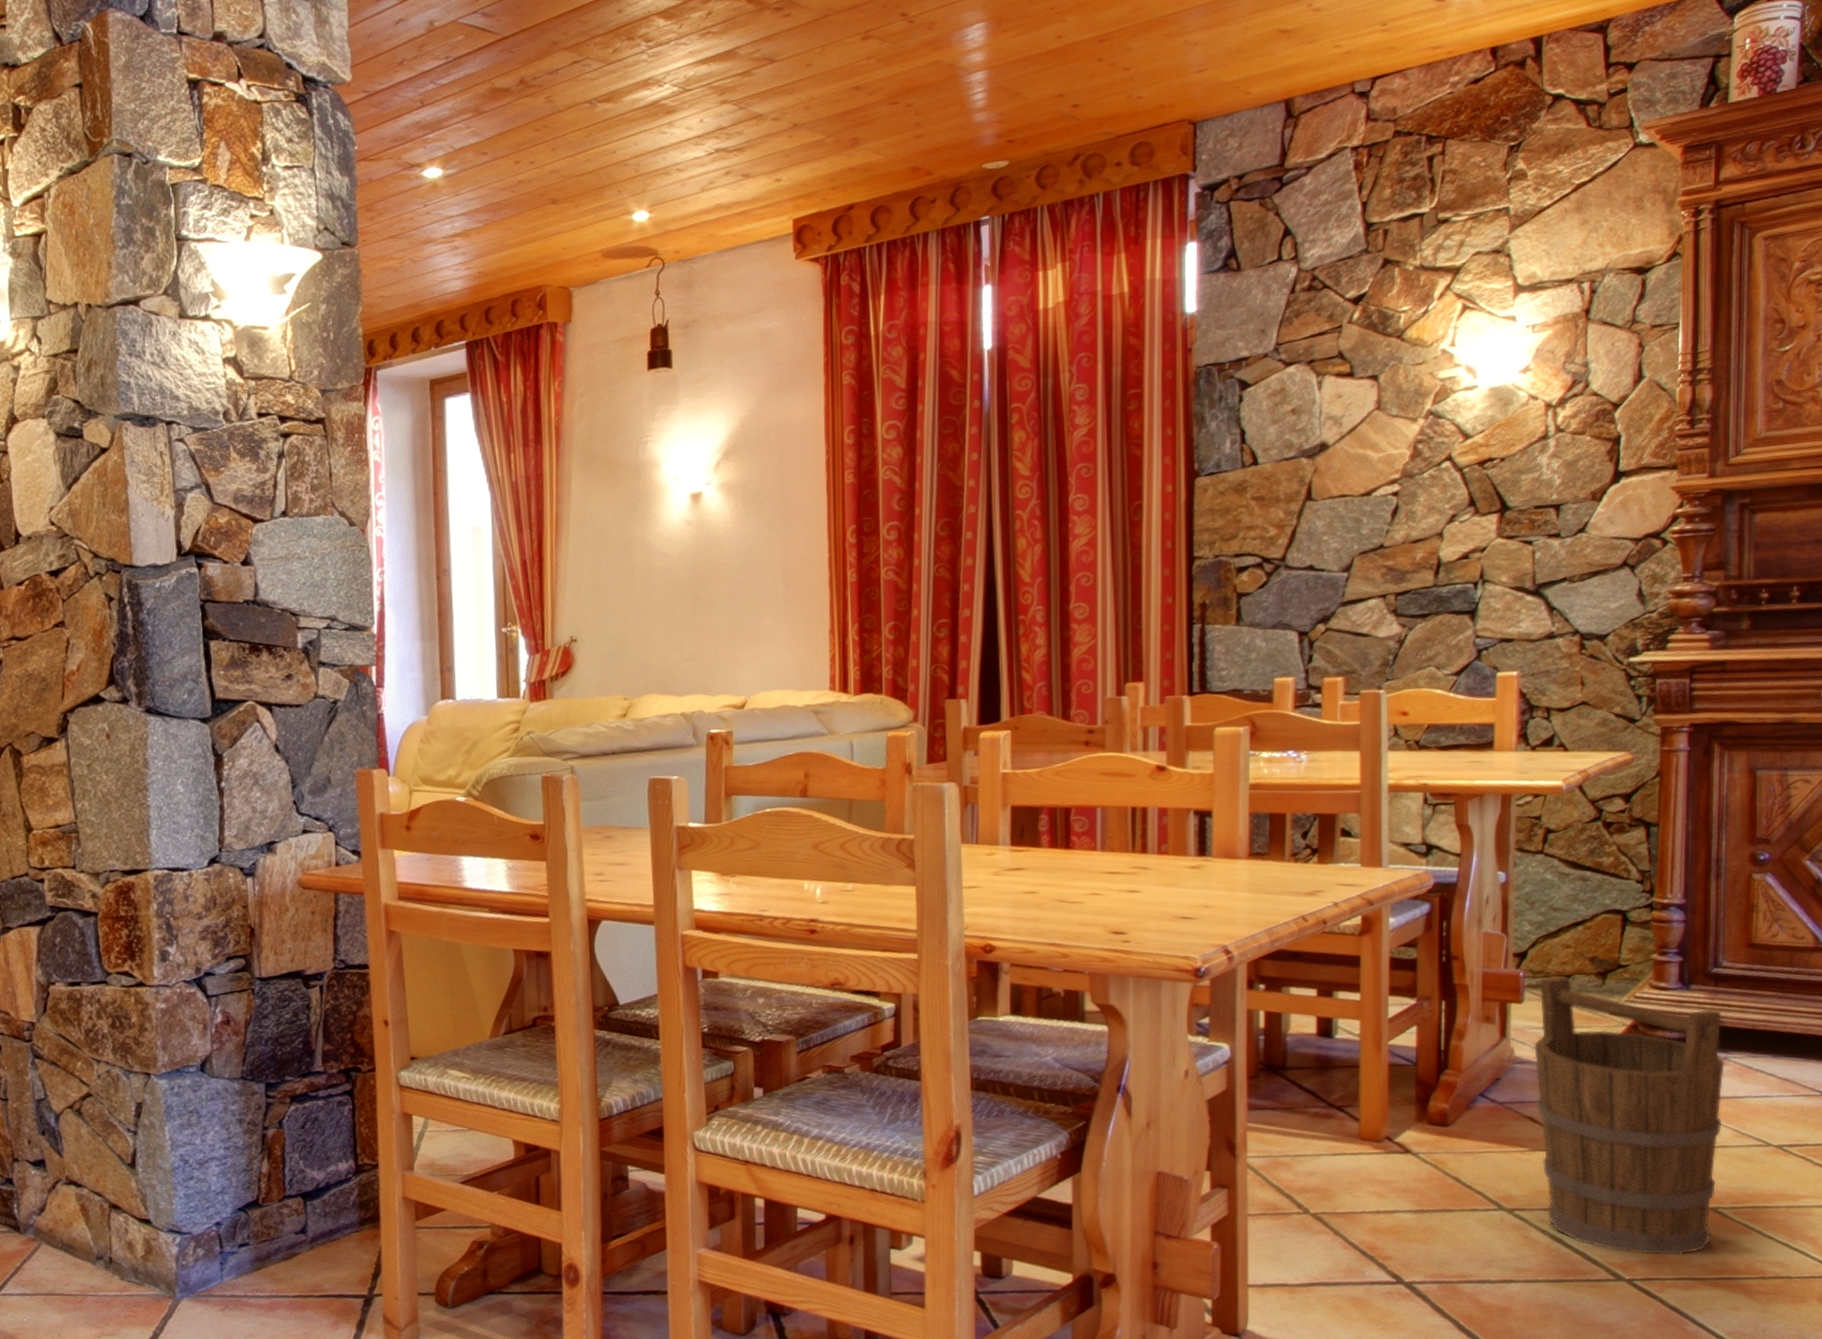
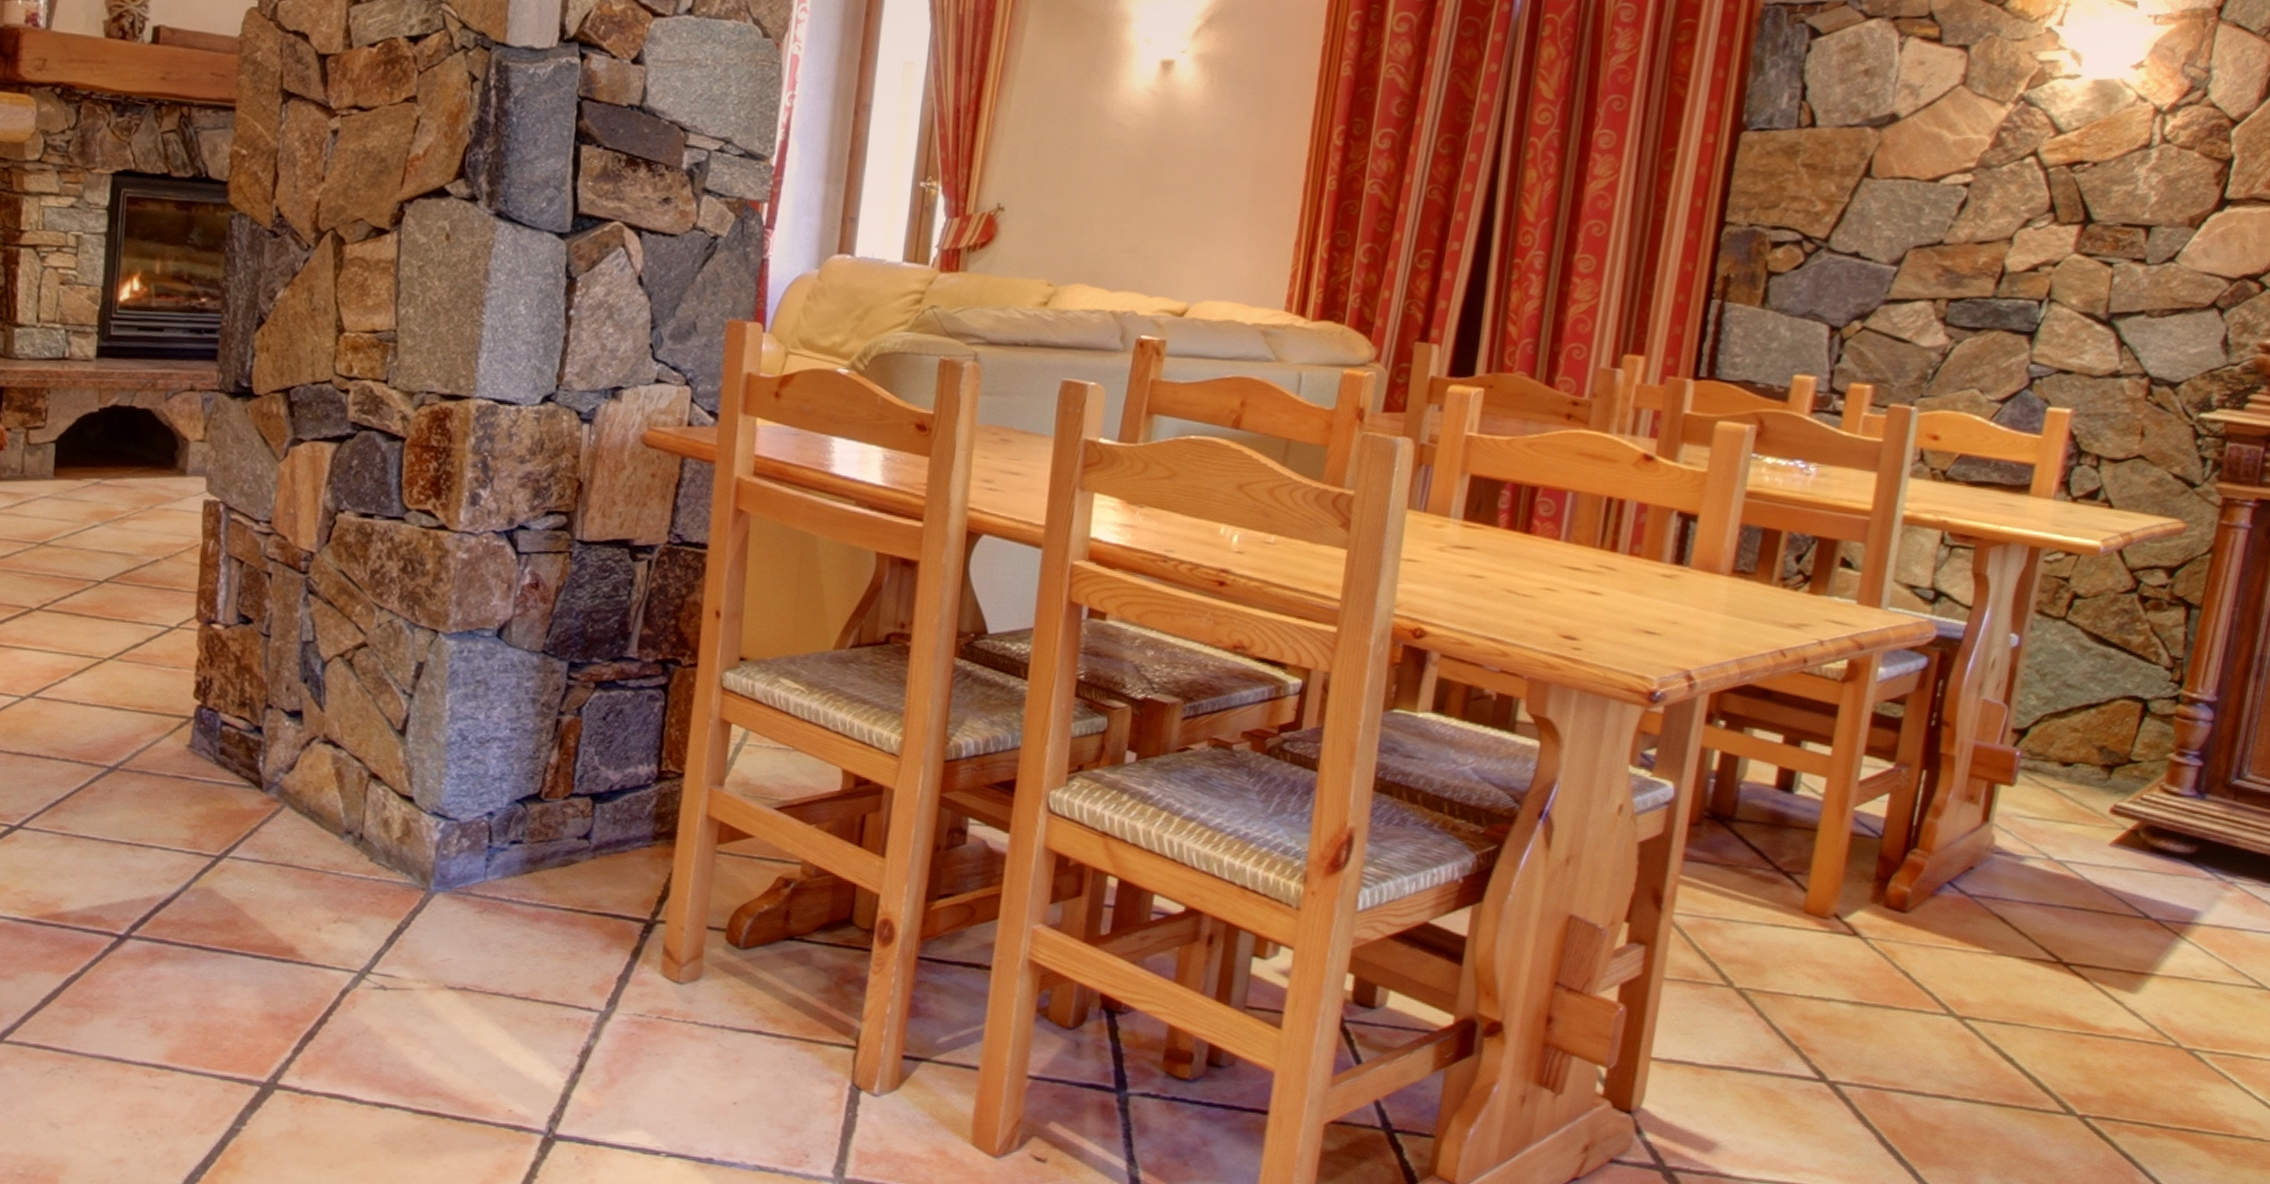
bucket: present [1533,975,1725,1256] -> none [2000,761,2236,1097]

